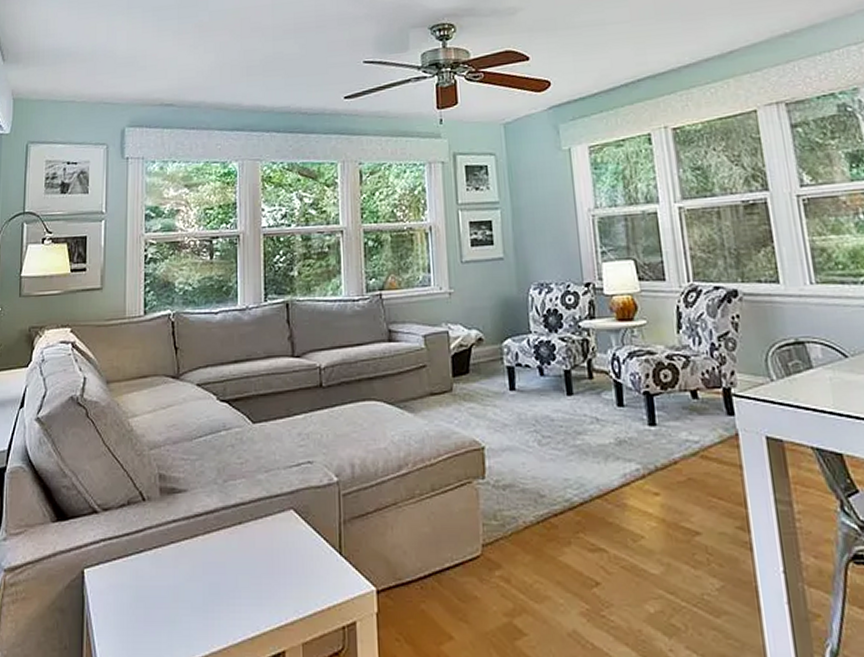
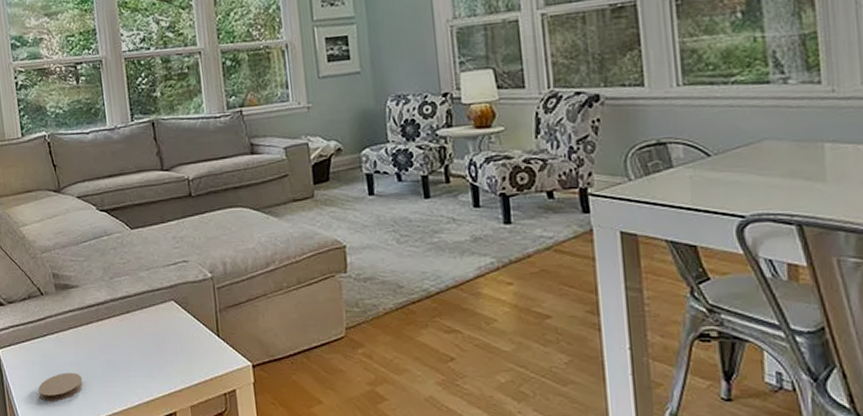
coaster: none [125,599,179,637] -> present [38,372,83,401]

